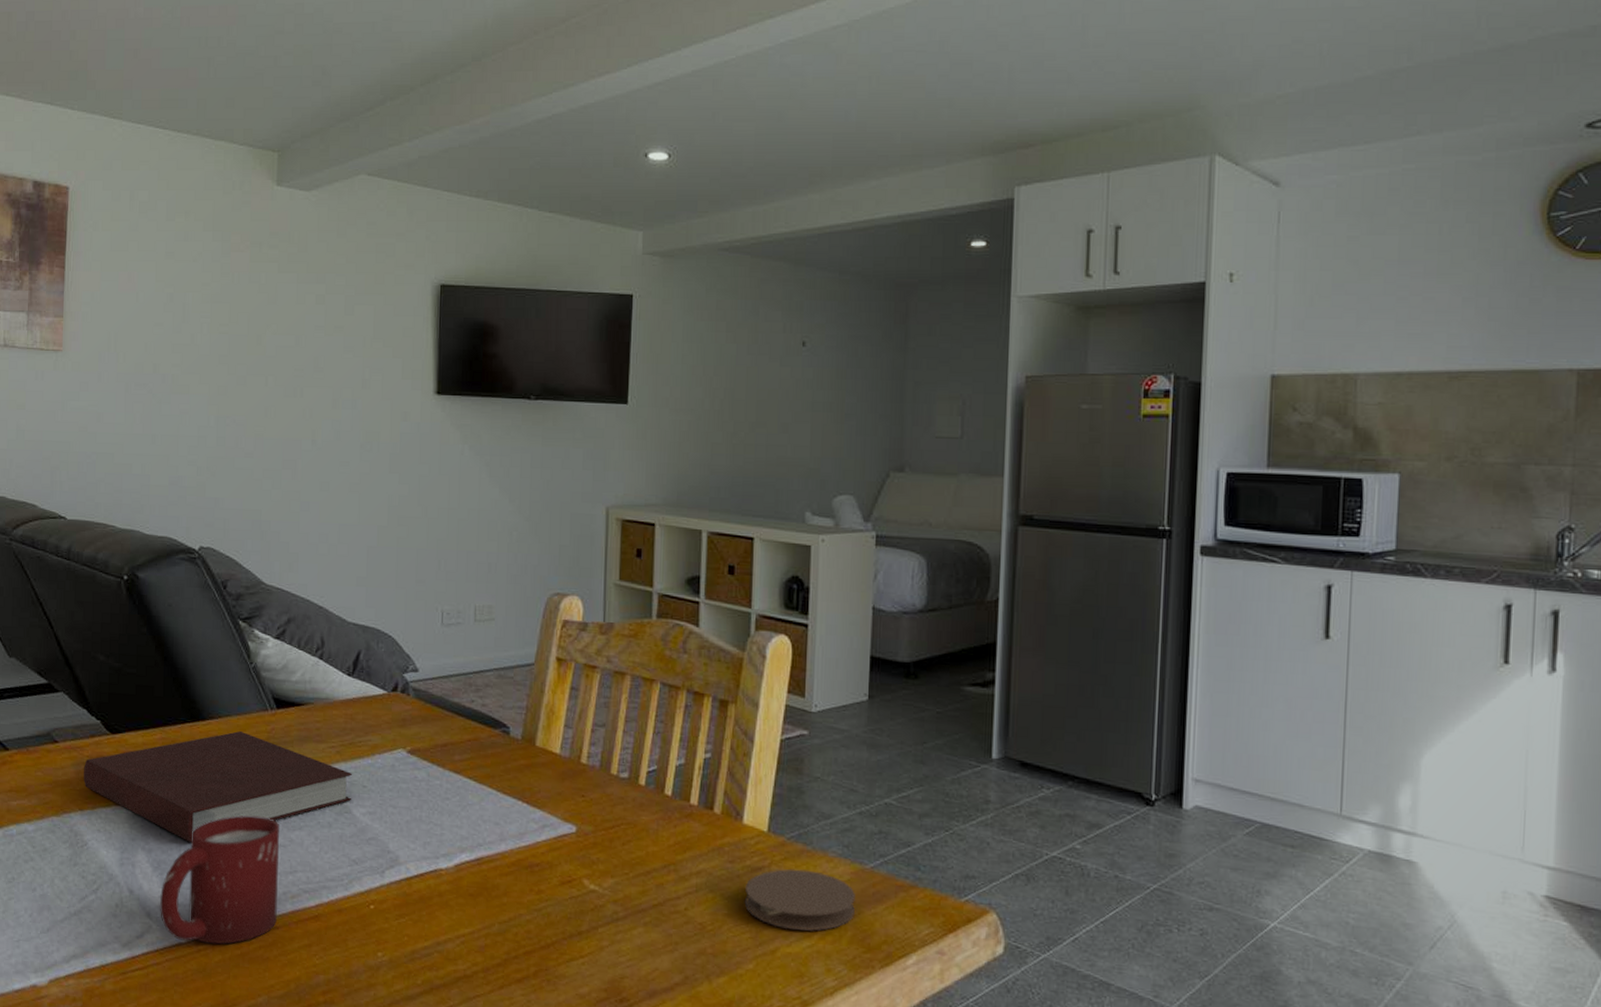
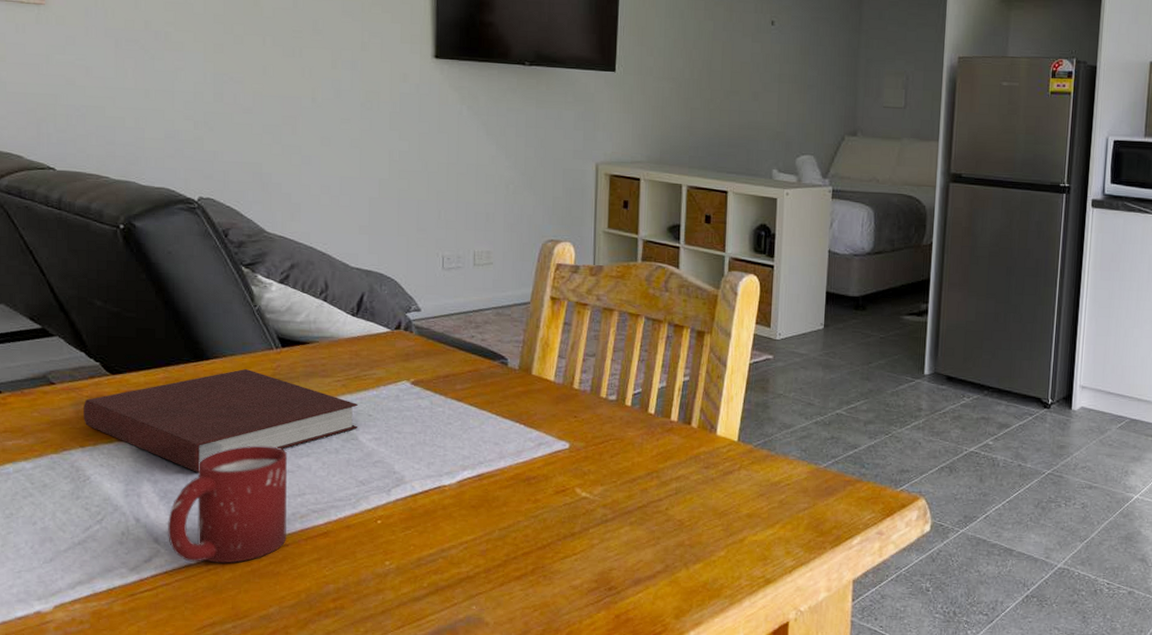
coaster: present [744,869,855,931] -> none [717,471,811,522]

